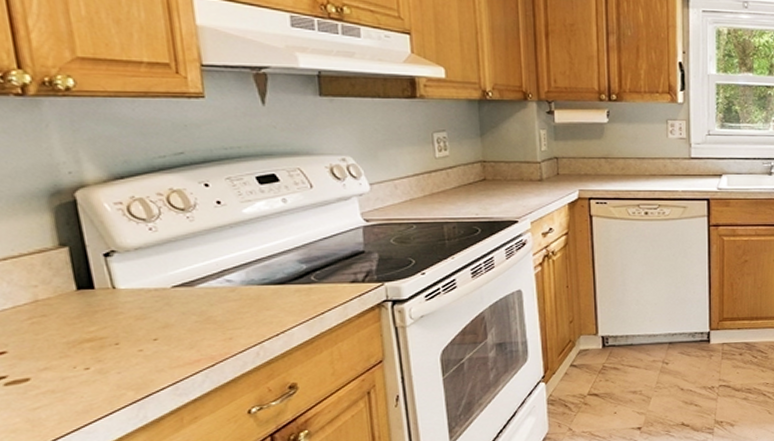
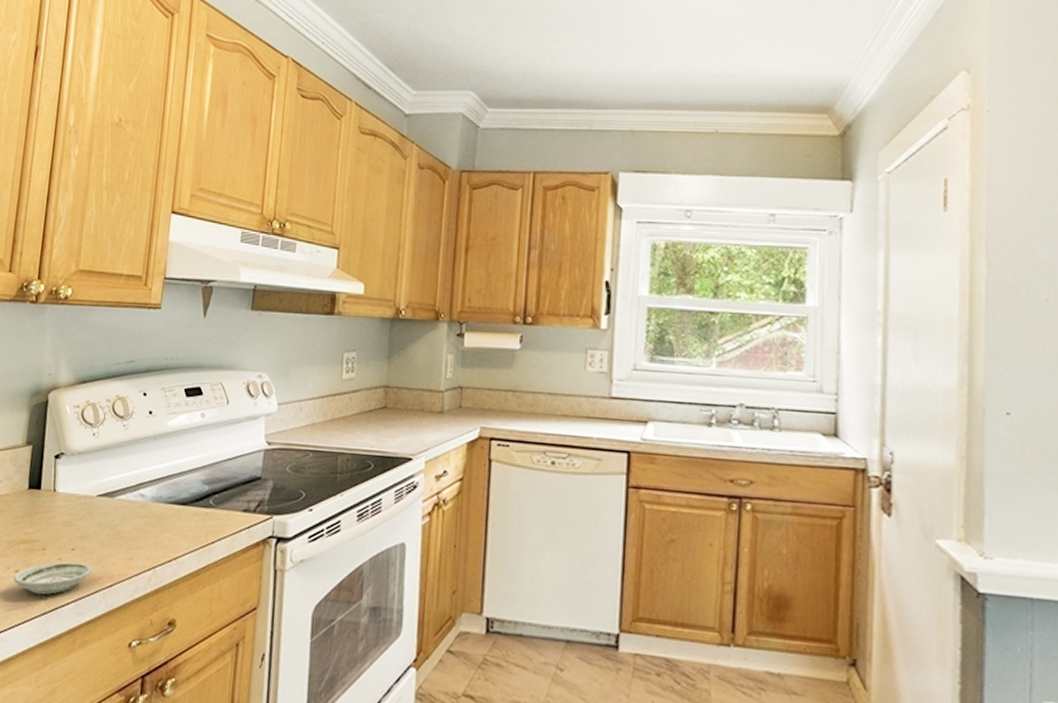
saucer: none [84,350,185,386] -> present [13,561,92,595]

